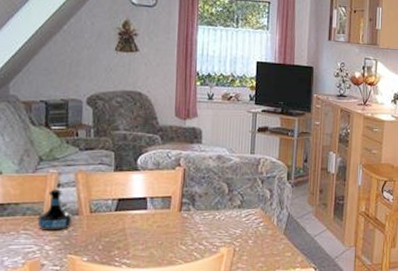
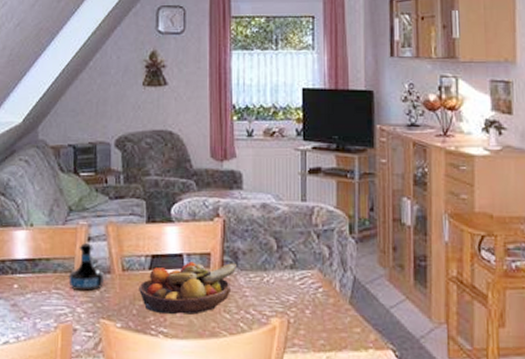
fruit bowl: none [105,204,194,248] -> present [139,261,238,315]

